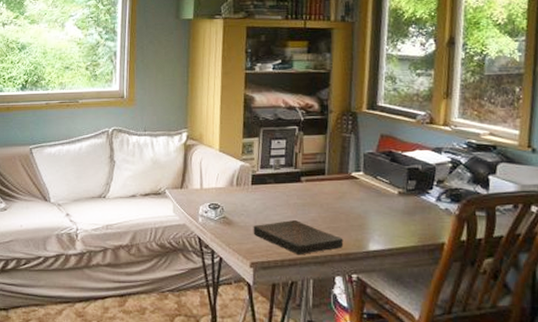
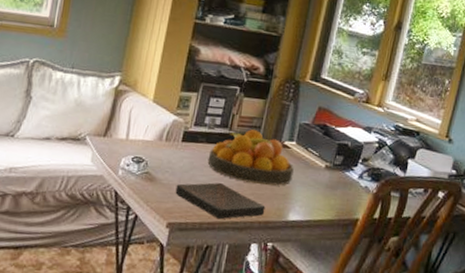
fruit bowl: none [279,165,366,217] -> present [207,129,294,186]

